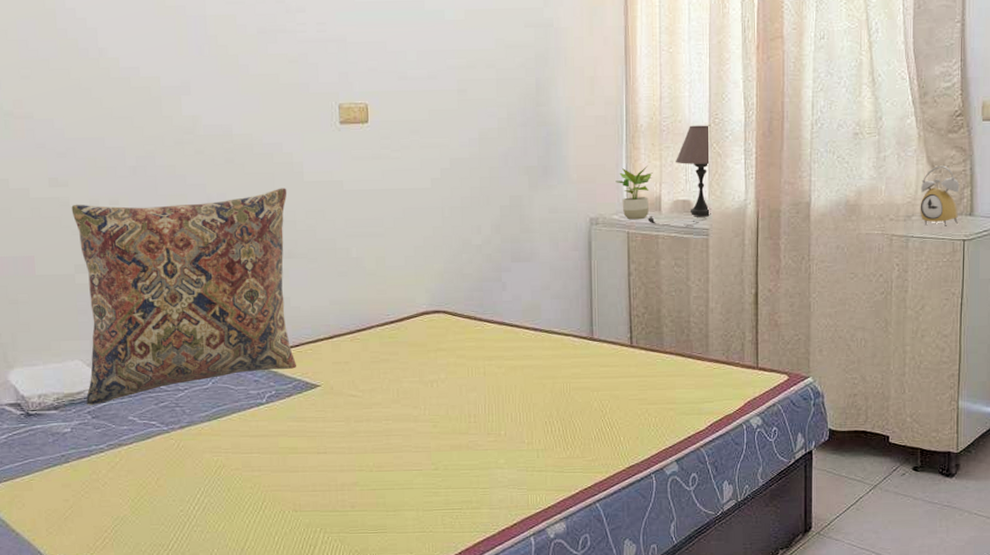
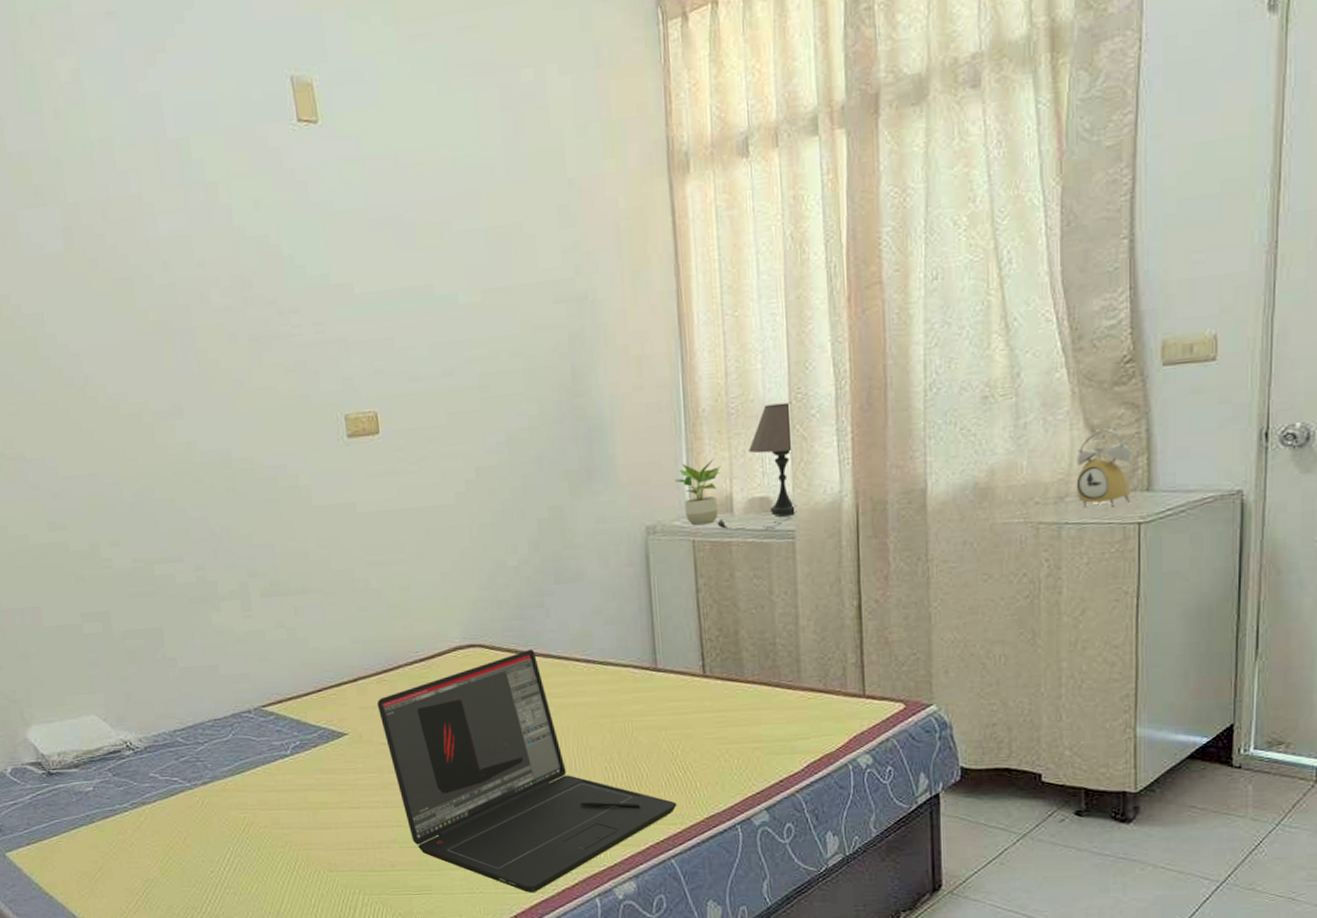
pillow: present [71,188,296,406] -> none [72,515,320,763]
laptop: none [349,317,604,532] -> present [376,649,677,893]

